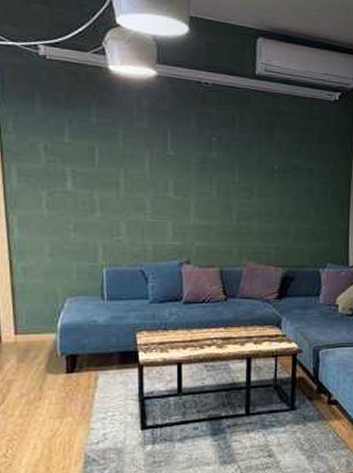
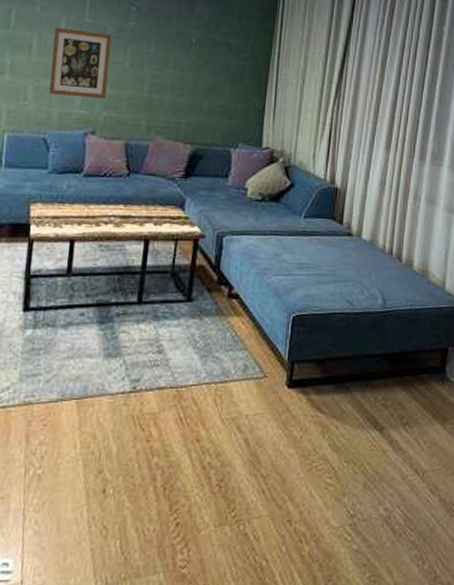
wall art: none [139,162,196,229] -> present [48,27,112,98]

